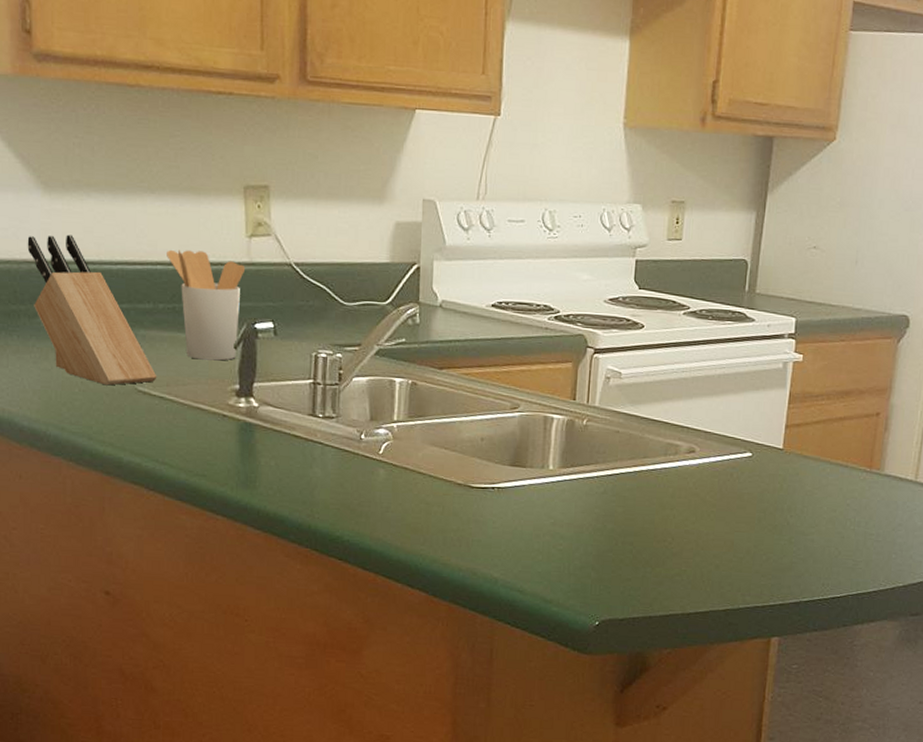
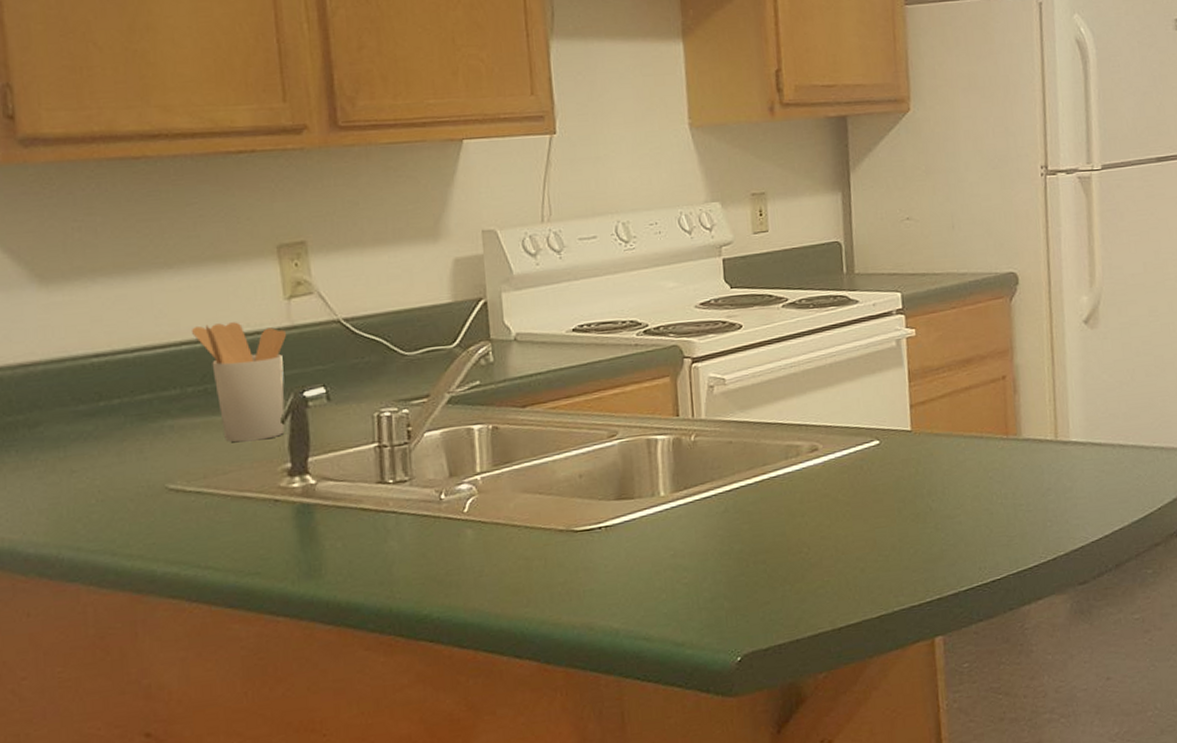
knife block: present [27,234,157,386] -> none [22,327,192,490]

